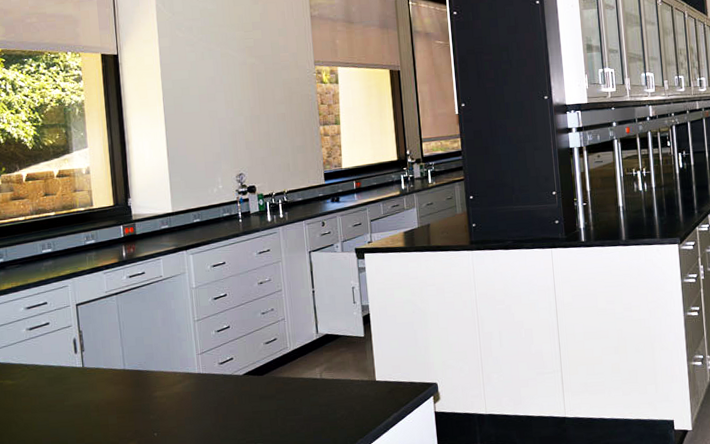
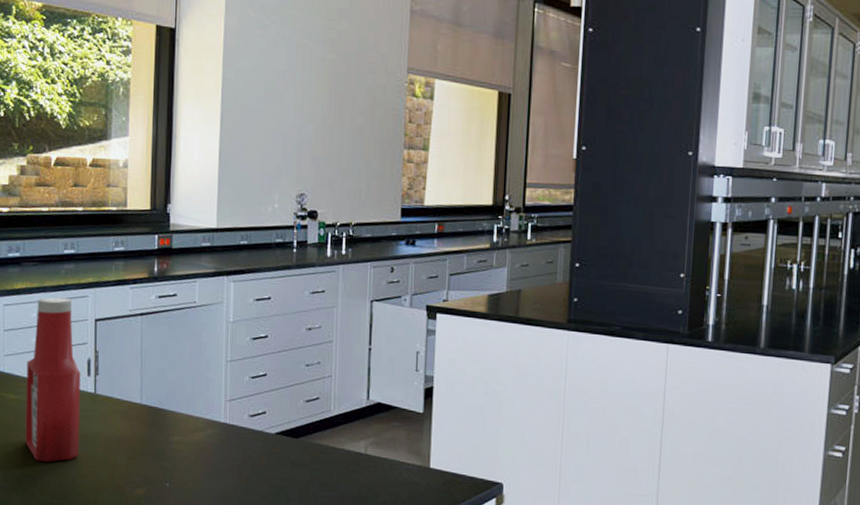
ketchup bottle: none [19,290,75,434] -> present [25,297,81,462]

